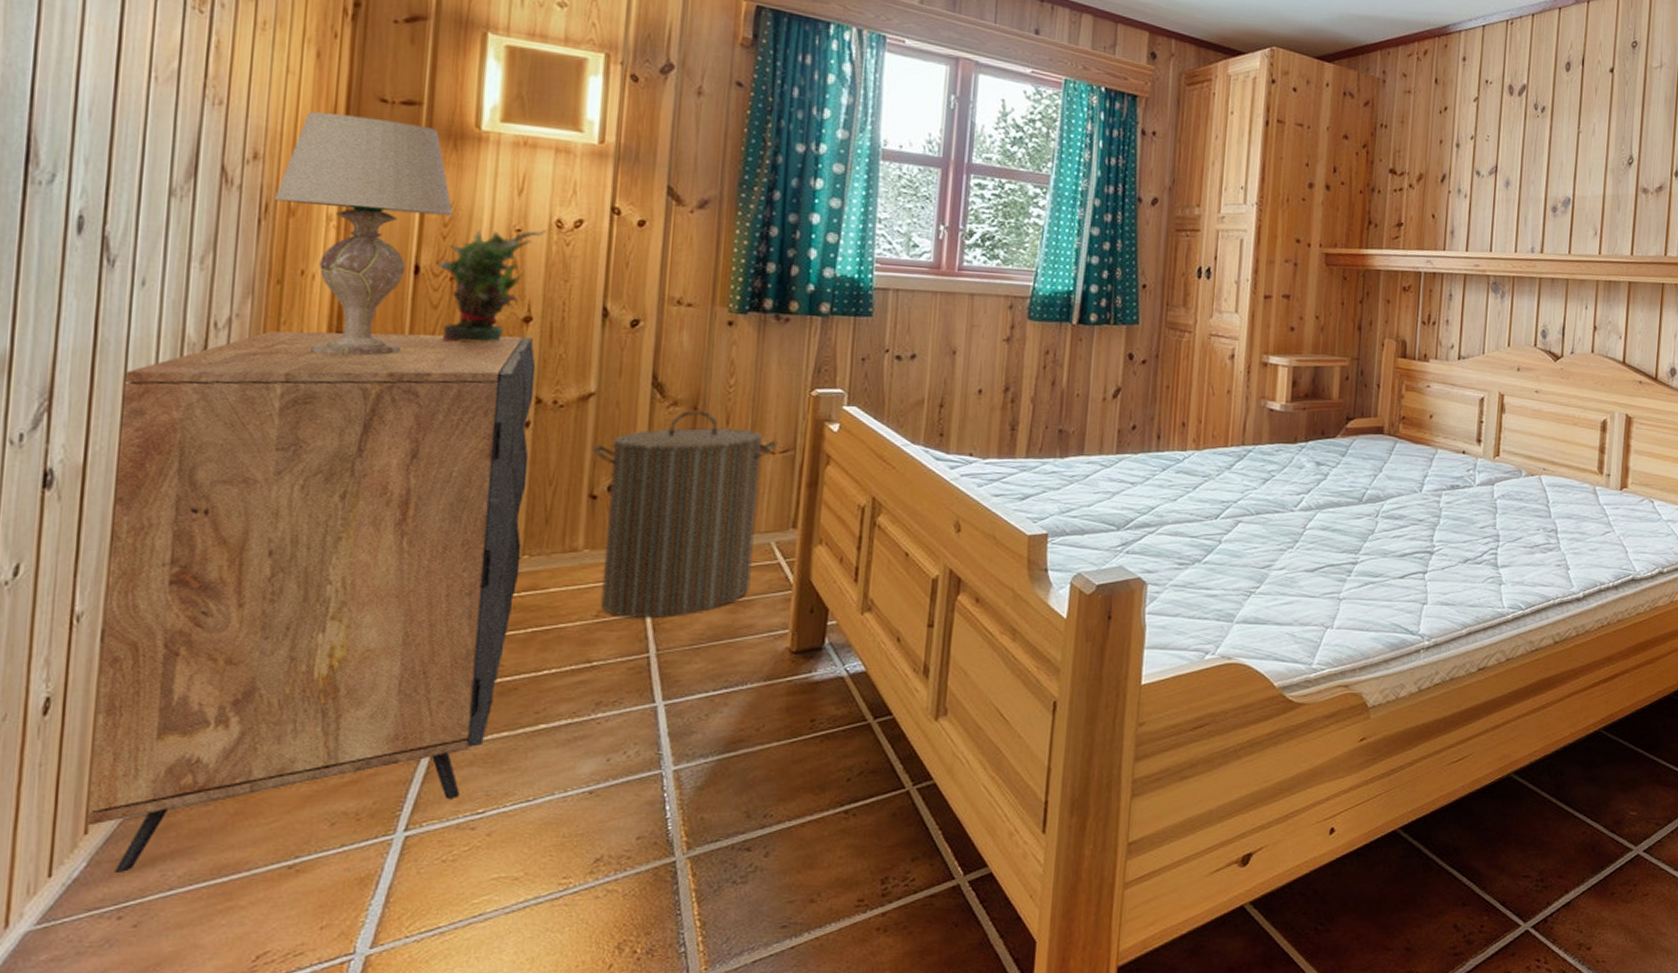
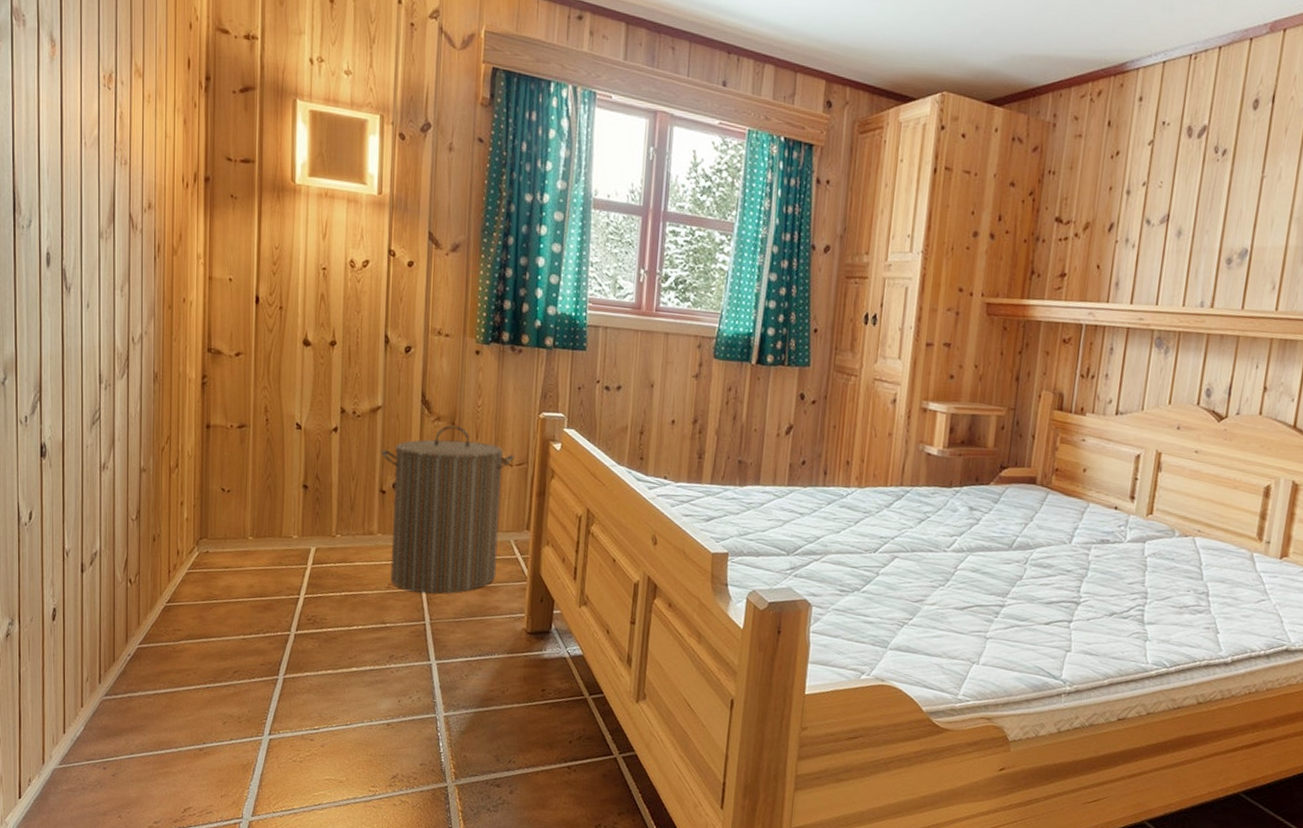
dresser: present [87,331,536,874] -> none [81,346,340,738]
table lamp: present [274,112,453,355] -> none [163,169,279,368]
potted plant: present [436,230,547,343] -> none [270,269,344,361]

